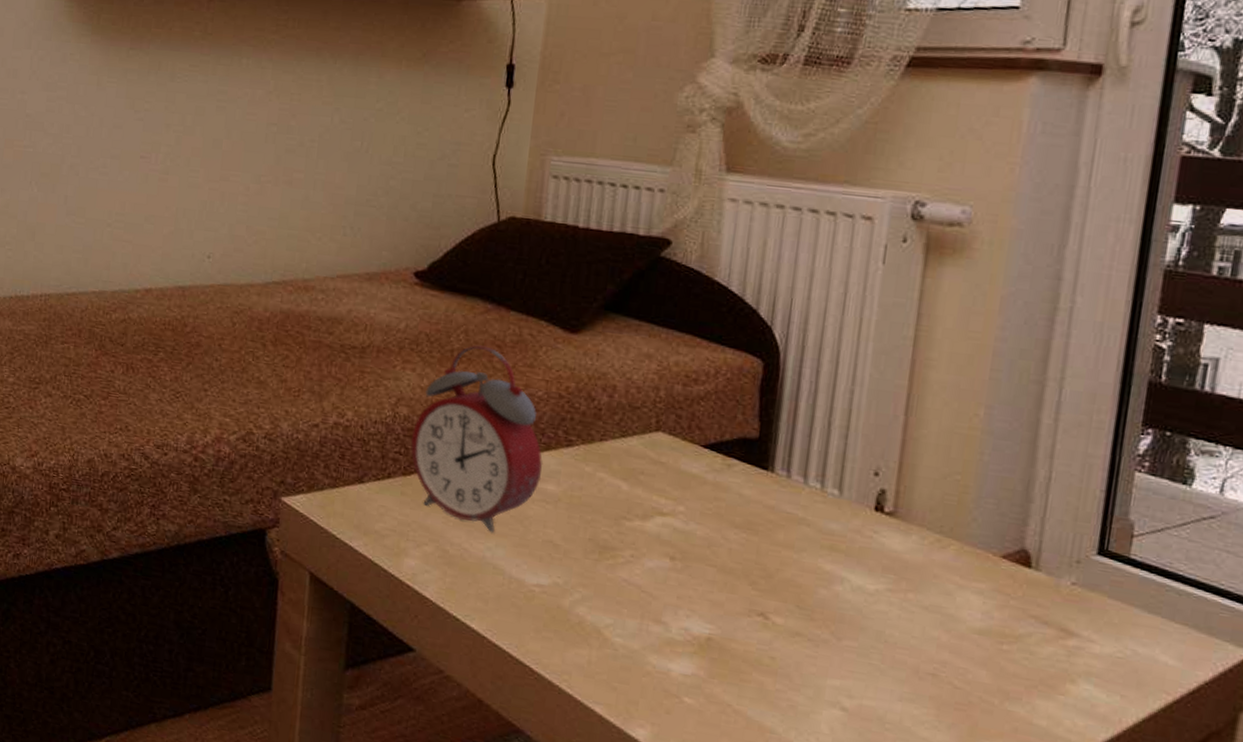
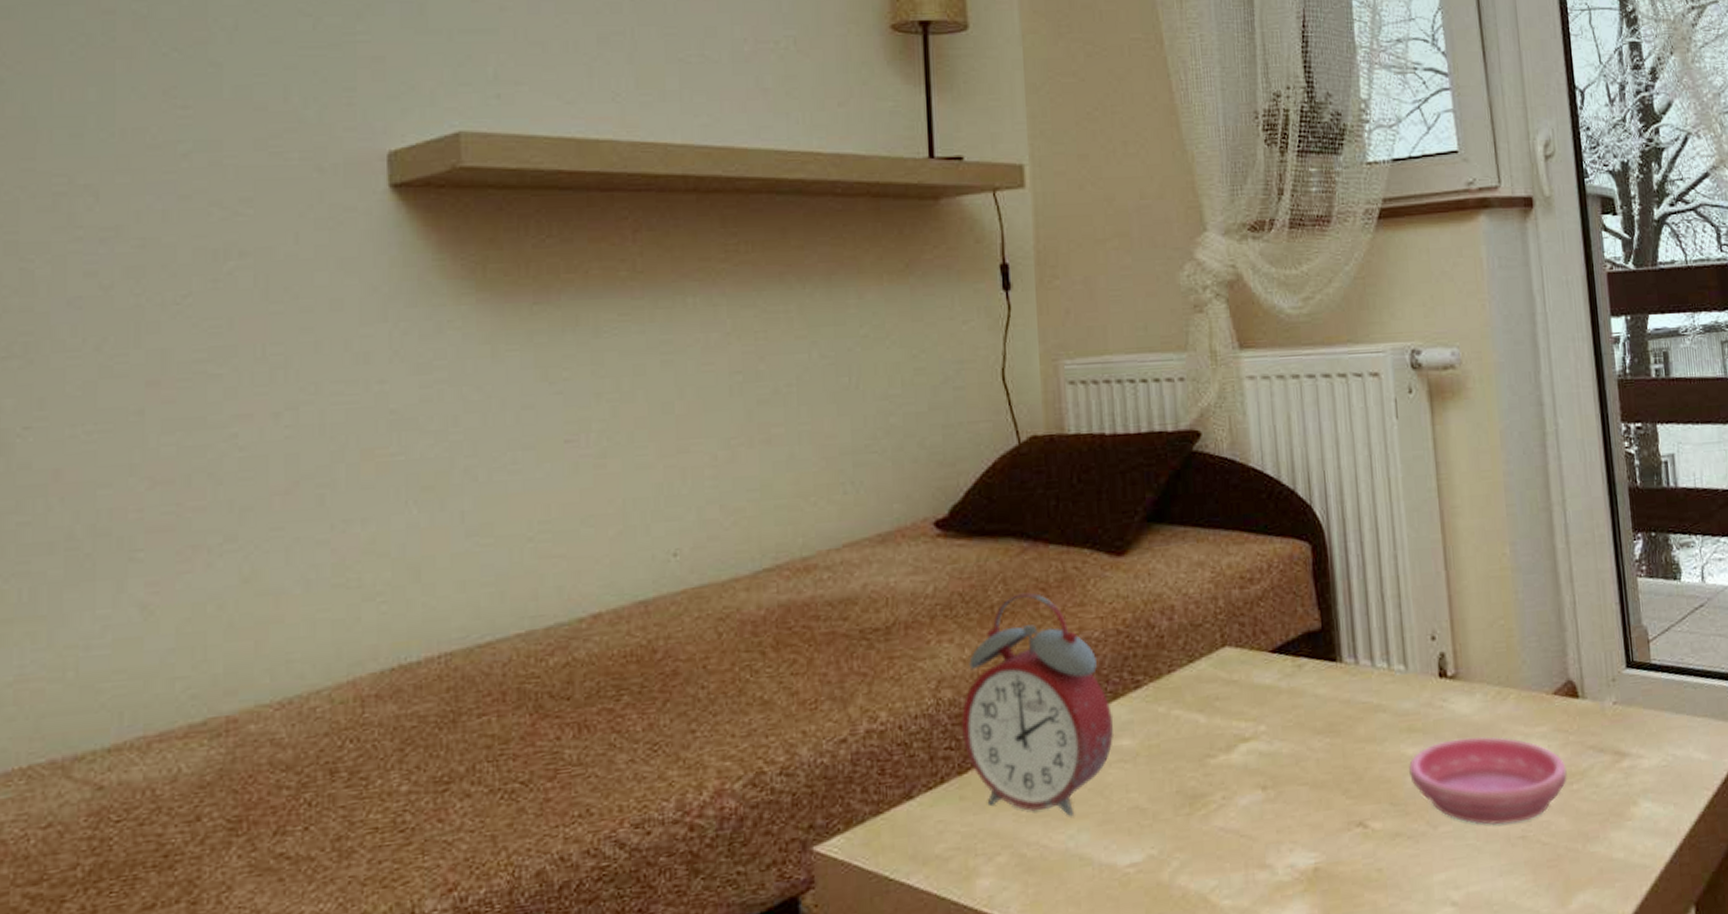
saucer: none [822,567,1000,663] -> present [1409,736,1567,825]

